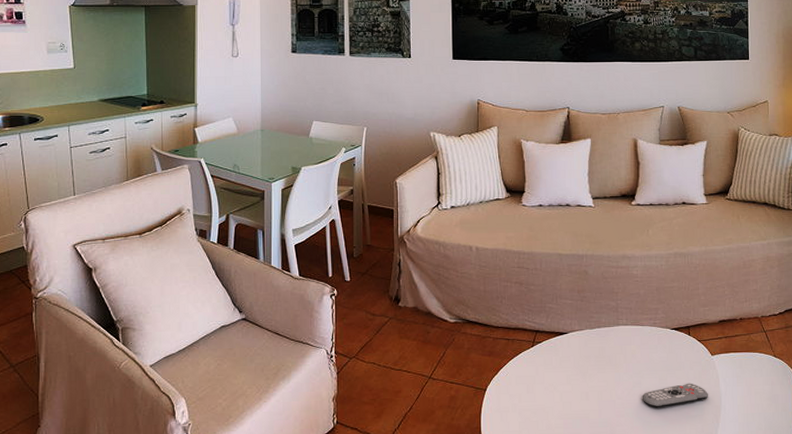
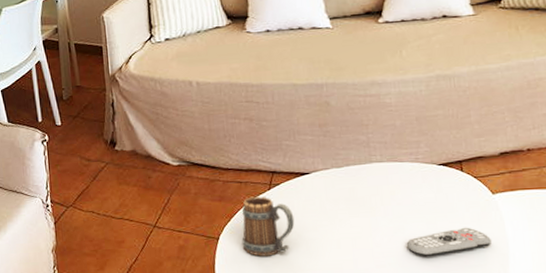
mug: none [506,352,552,406] -> present [241,196,295,257]

